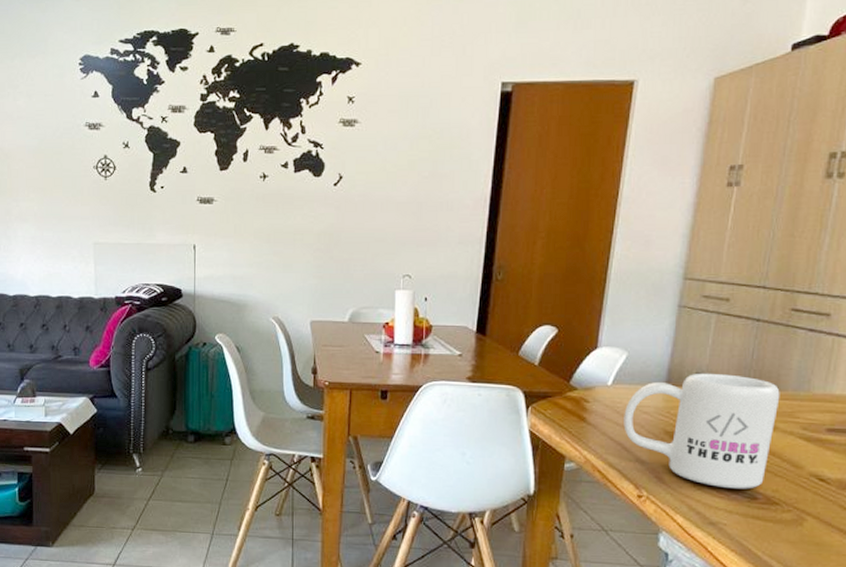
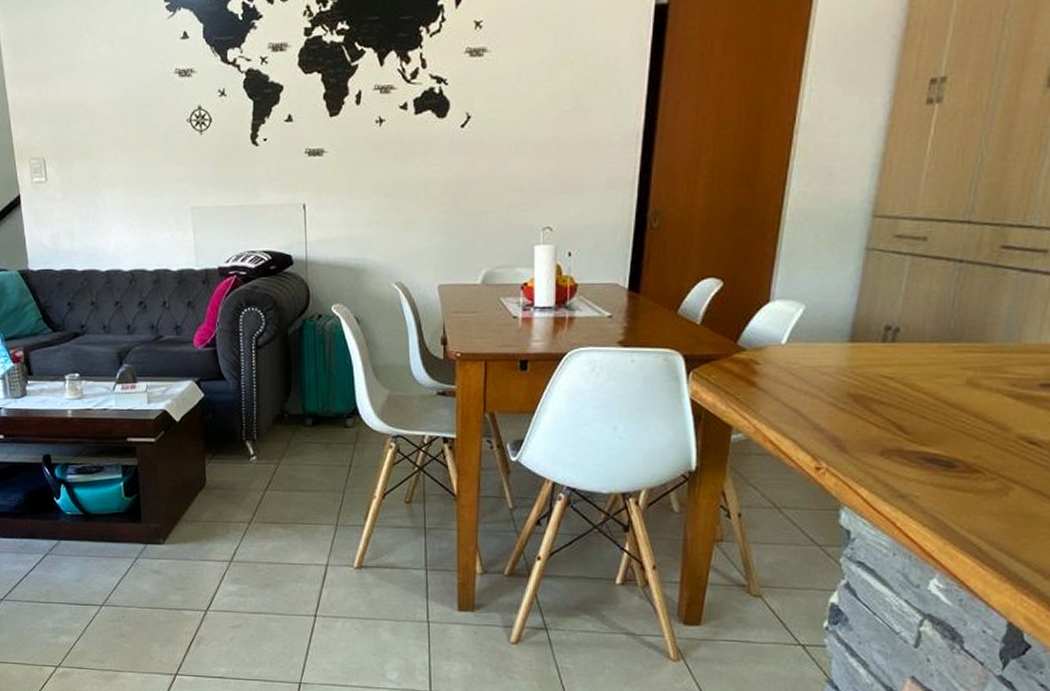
mug: present [623,373,780,489] -> none [800,325,985,456]

